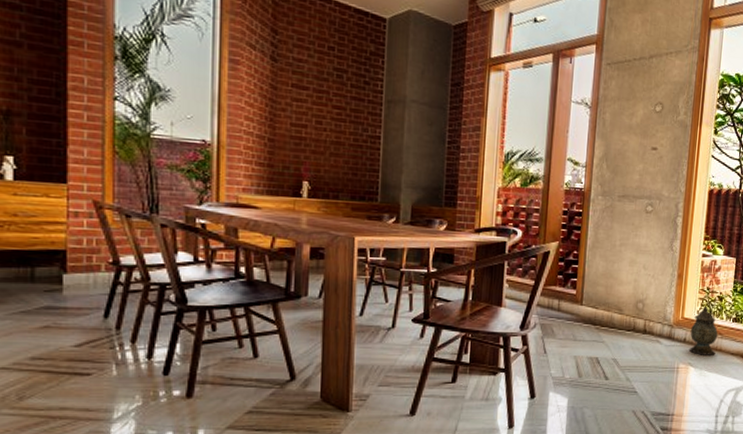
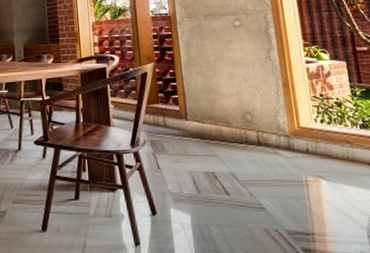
lantern: present [689,307,718,355] -> none [311,114,349,167]

